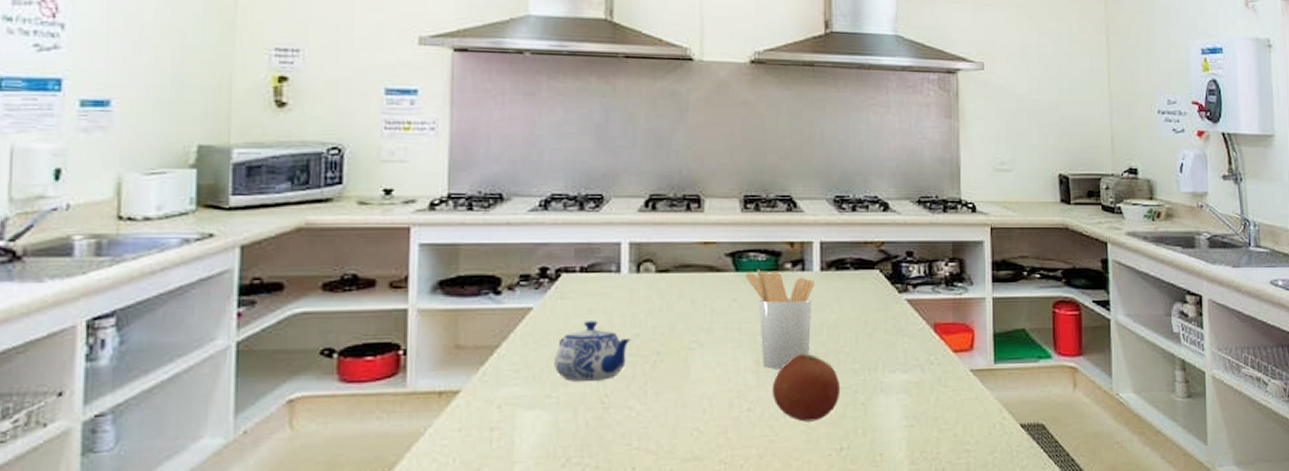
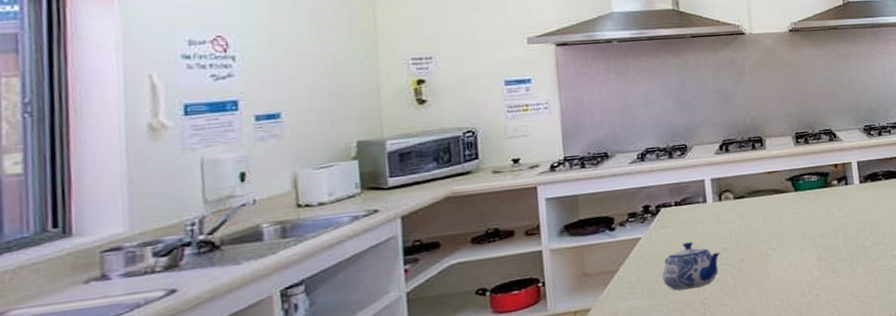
utensil holder: present [746,269,814,369] -> none [803,187,858,263]
fruit: present [772,353,841,422] -> none [832,247,885,299]

